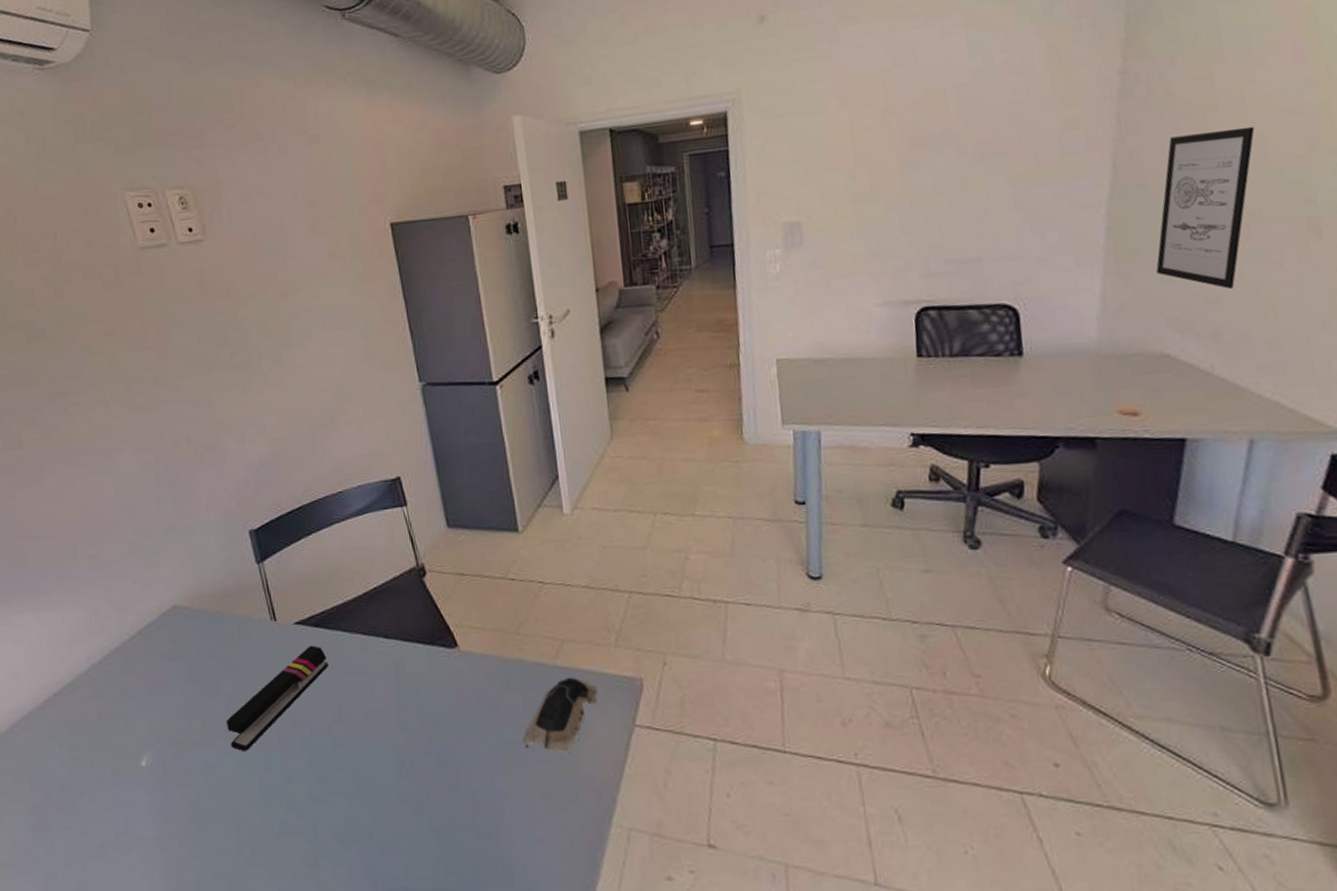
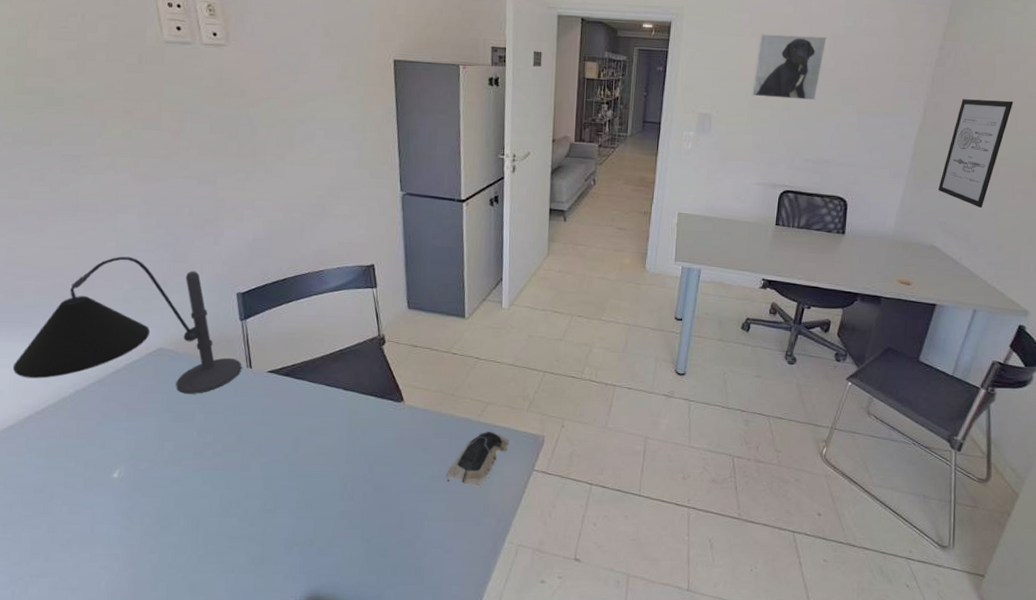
desk lamp: none [25,501,266,659] -> present [12,256,242,394]
stapler: present [226,645,328,751] -> none [196,390,293,470]
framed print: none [851,89,948,188] -> present [751,34,827,100]

